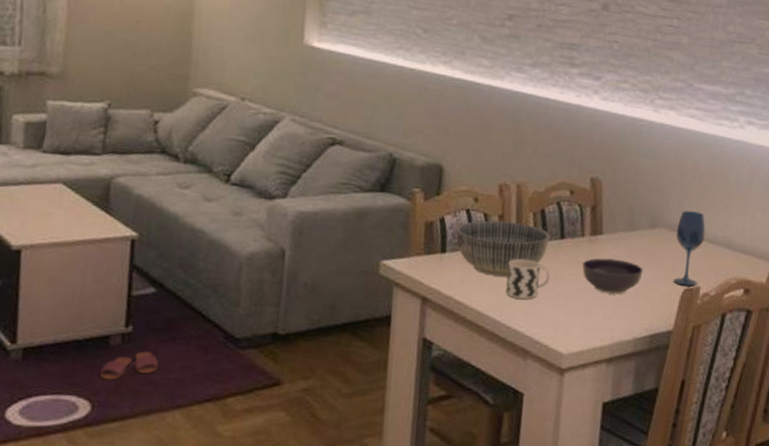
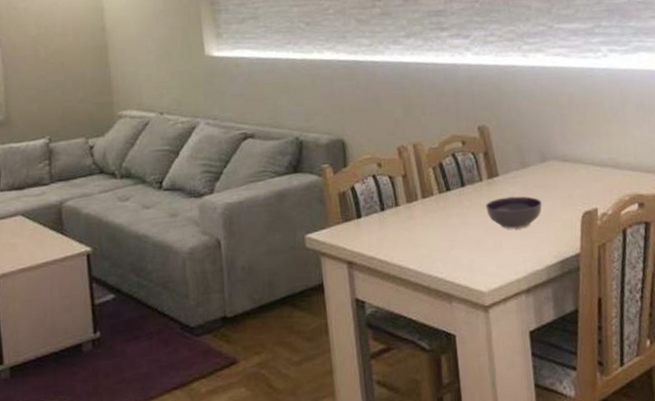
slippers: present [100,351,159,380] -> none [79,352,128,384]
bowl: present [456,220,551,277] -> none [366,179,452,231]
cup: present [505,258,550,299] -> none [419,210,459,248]
wineglass: present [674,211,706,287] -> none [564,140,595,210]

